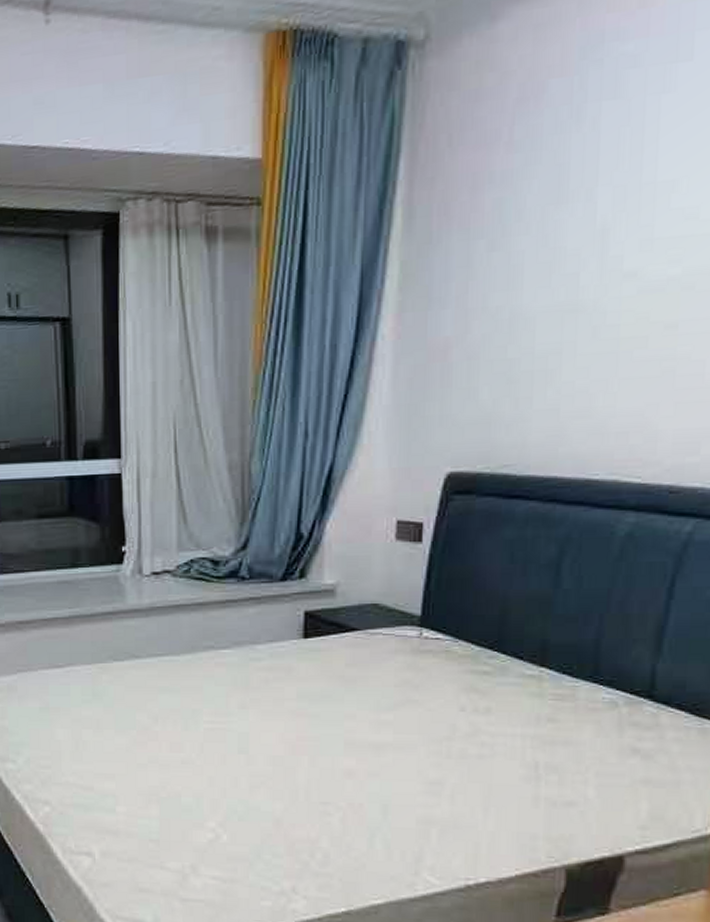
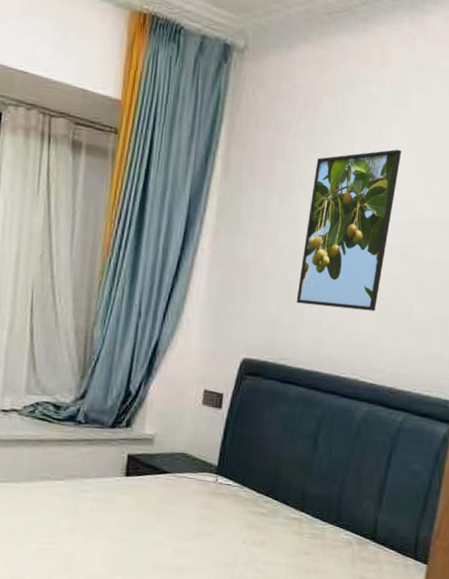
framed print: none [520,129,680,387] -> present [296,149,402,312]

